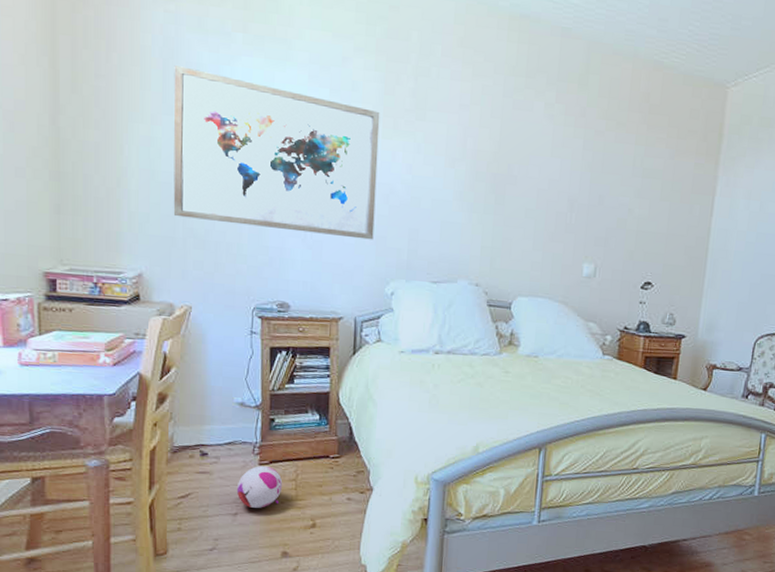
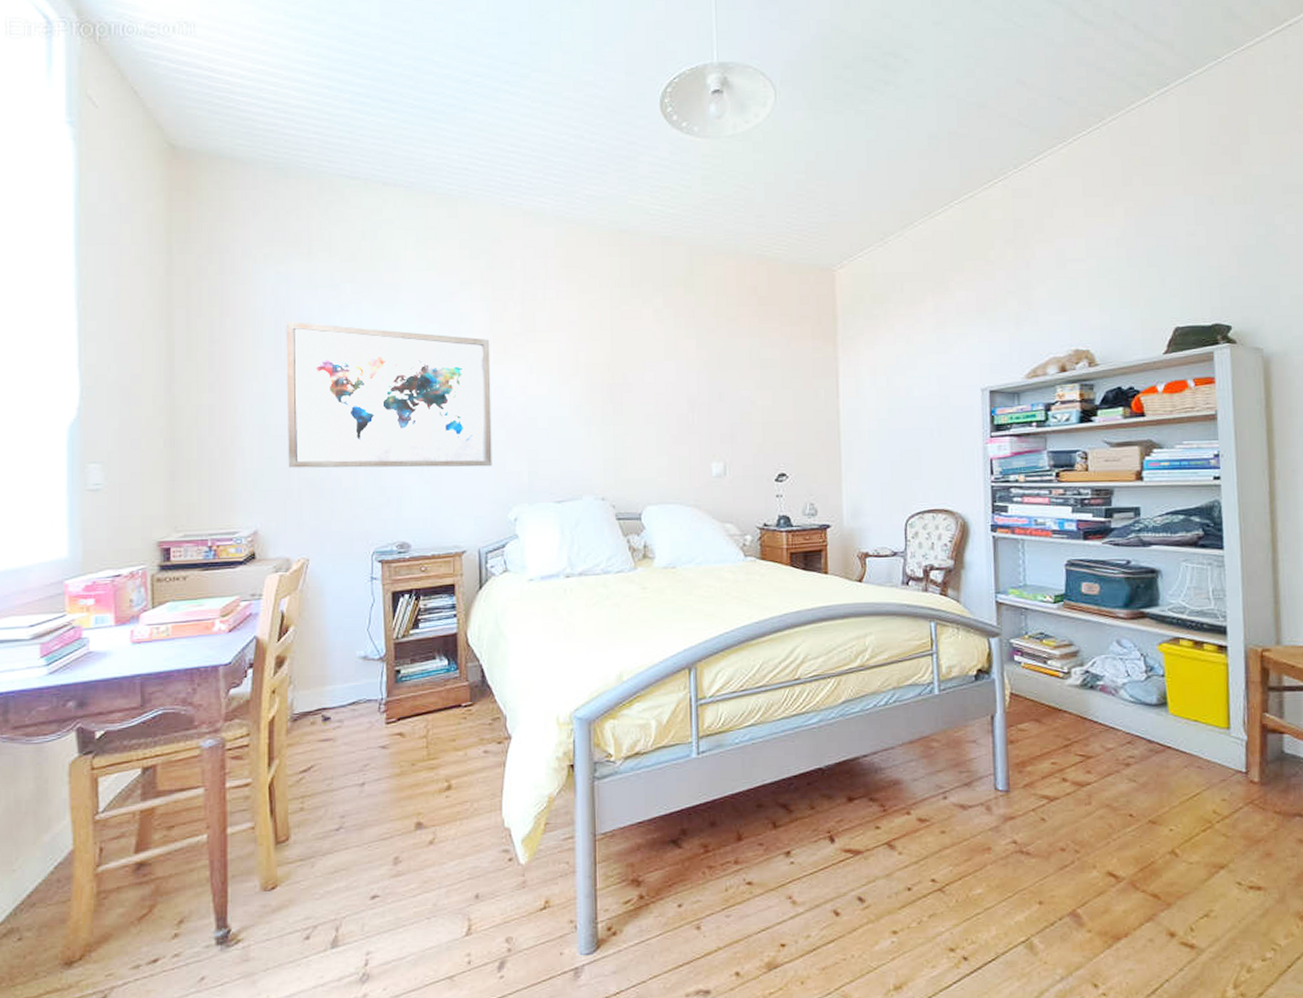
plush toy: present [236,466,283,508] -> none [362,725,413,774]

